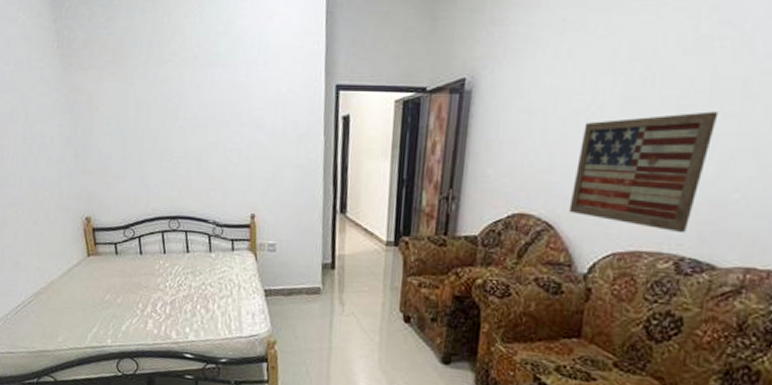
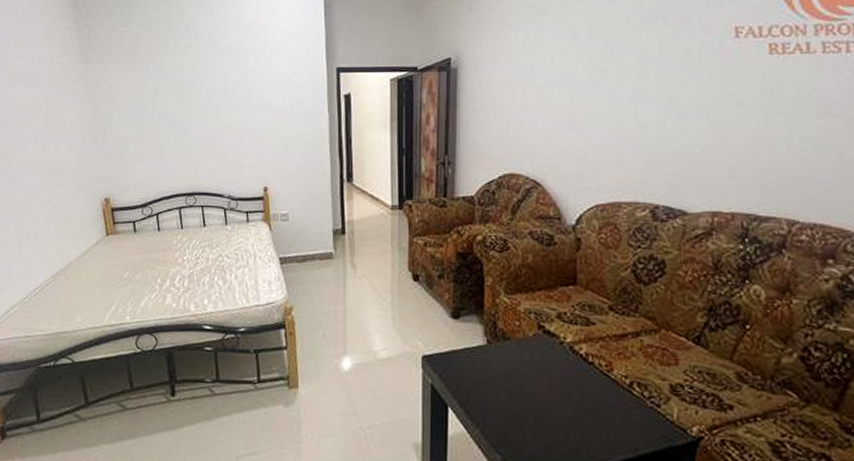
wall art: present [568,111,719,234] -> none [552,78,670,184]

